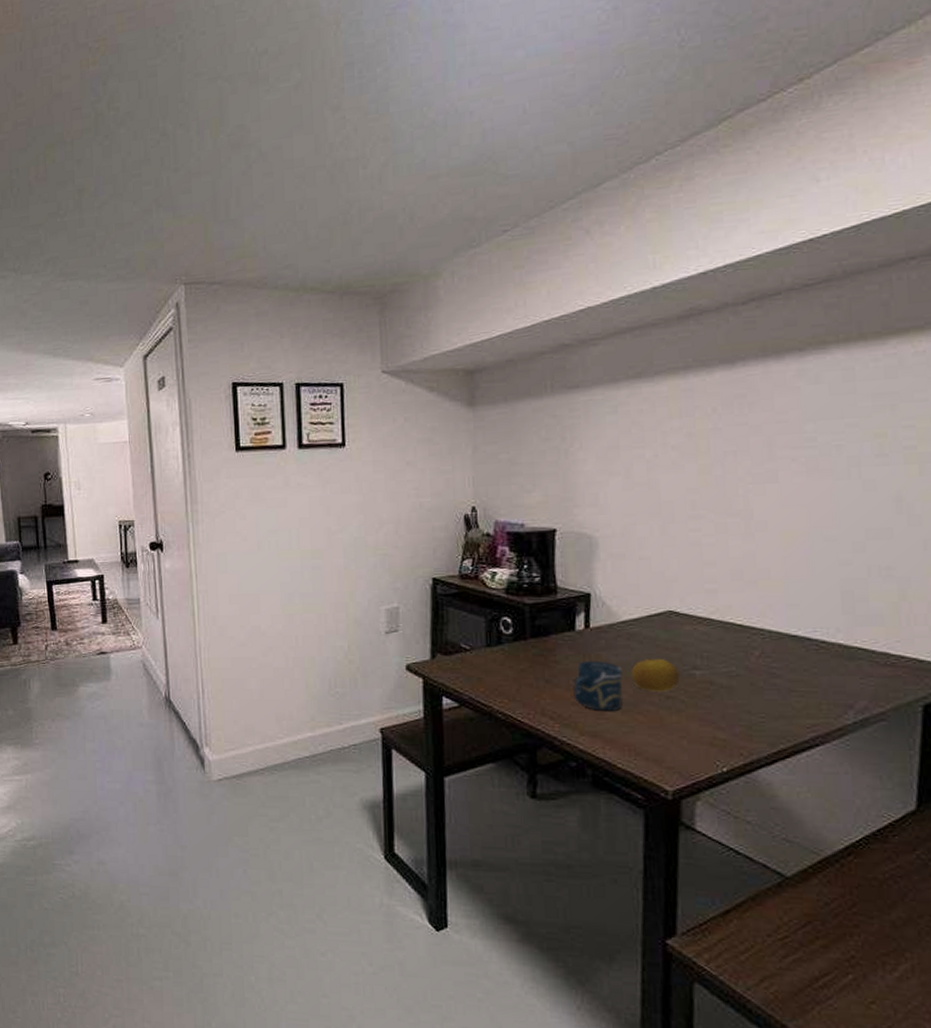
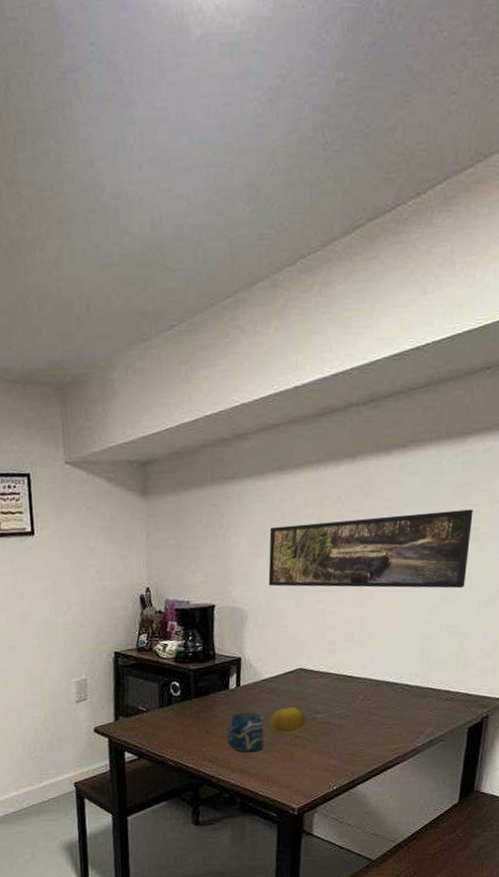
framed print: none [624,423,906,521] -> present [268,509,473,589]

